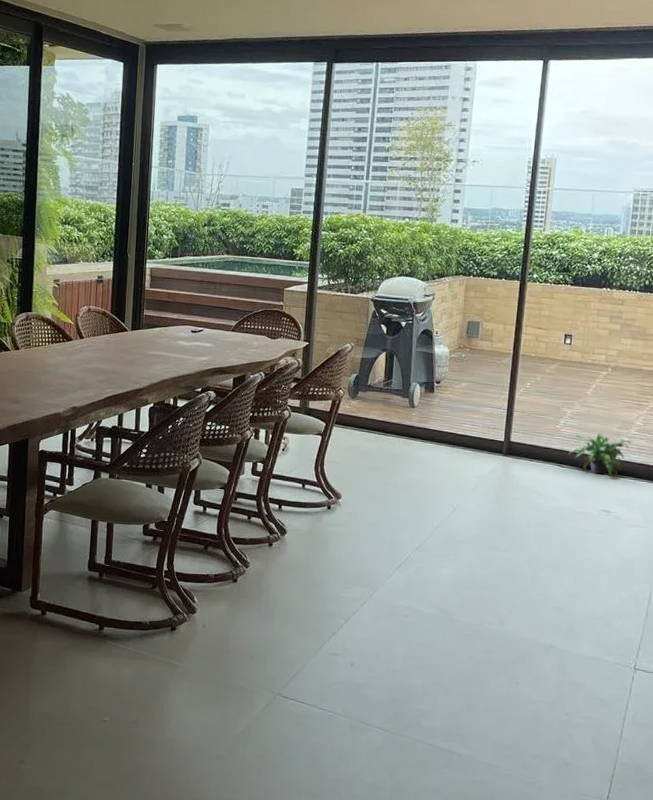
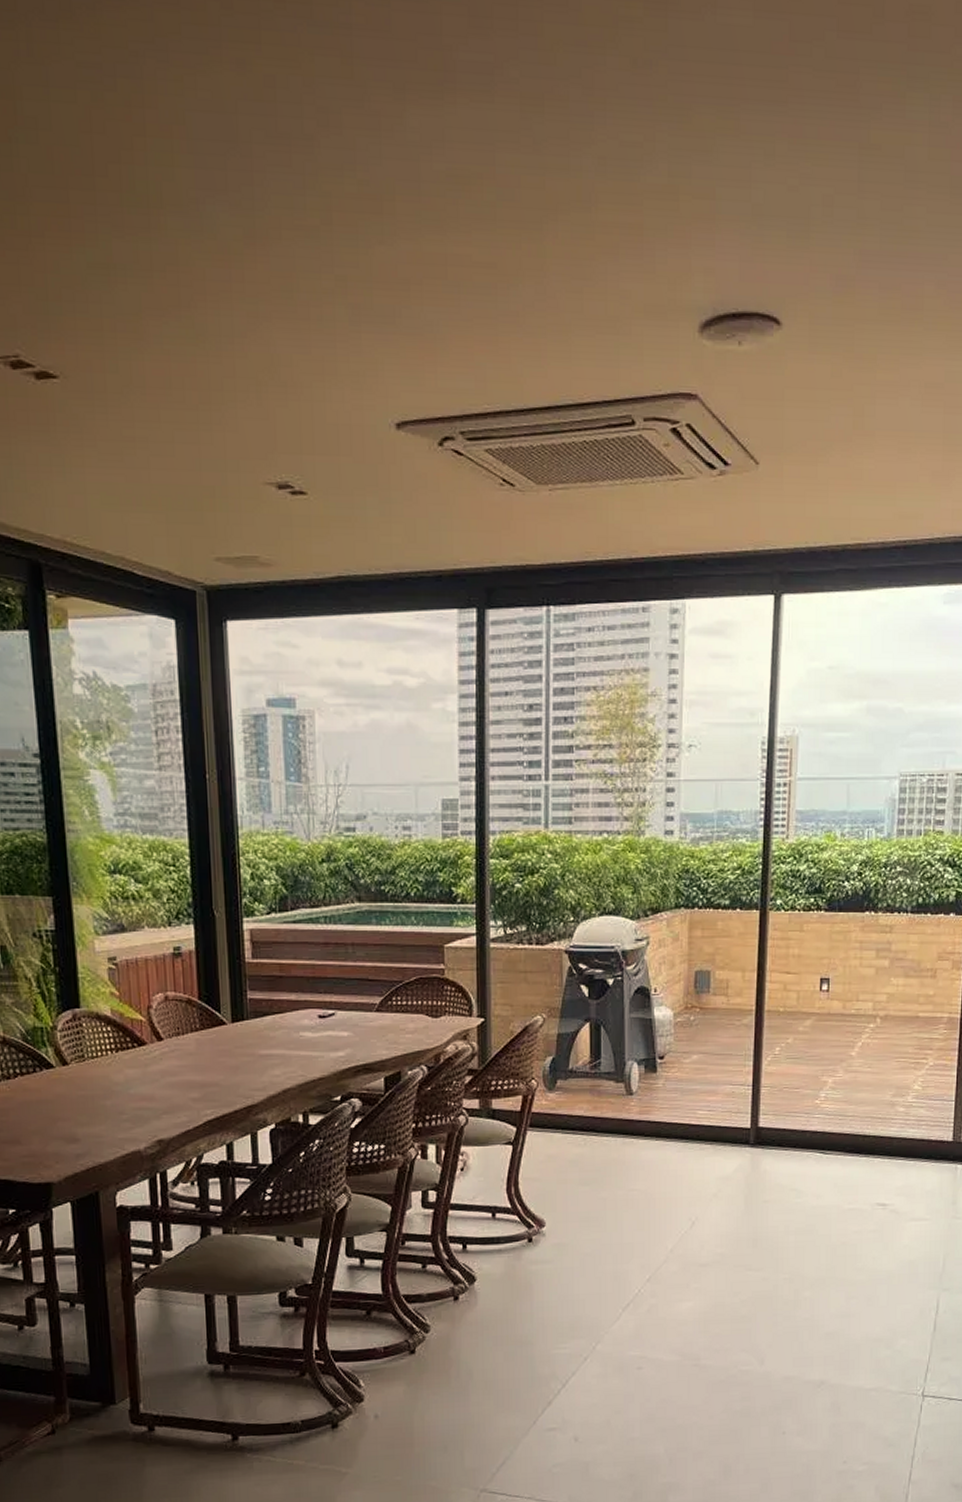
potted plant: present [568,433,631,476] -> none [832,1105,909,1159]

